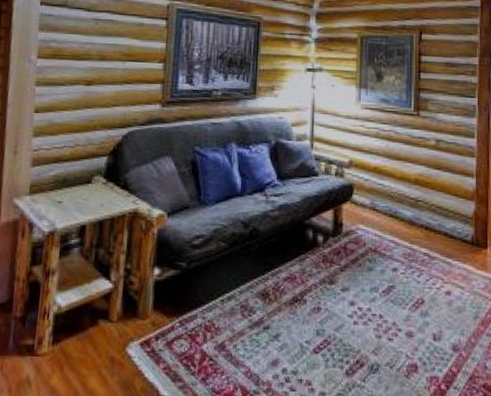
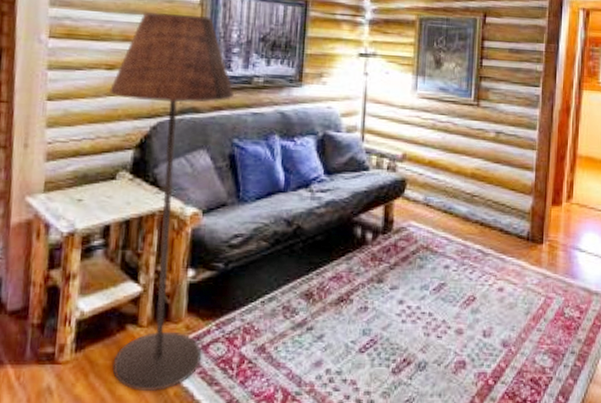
floor lamp: none [85,34,195,385] -> present [110,11,234,391]

